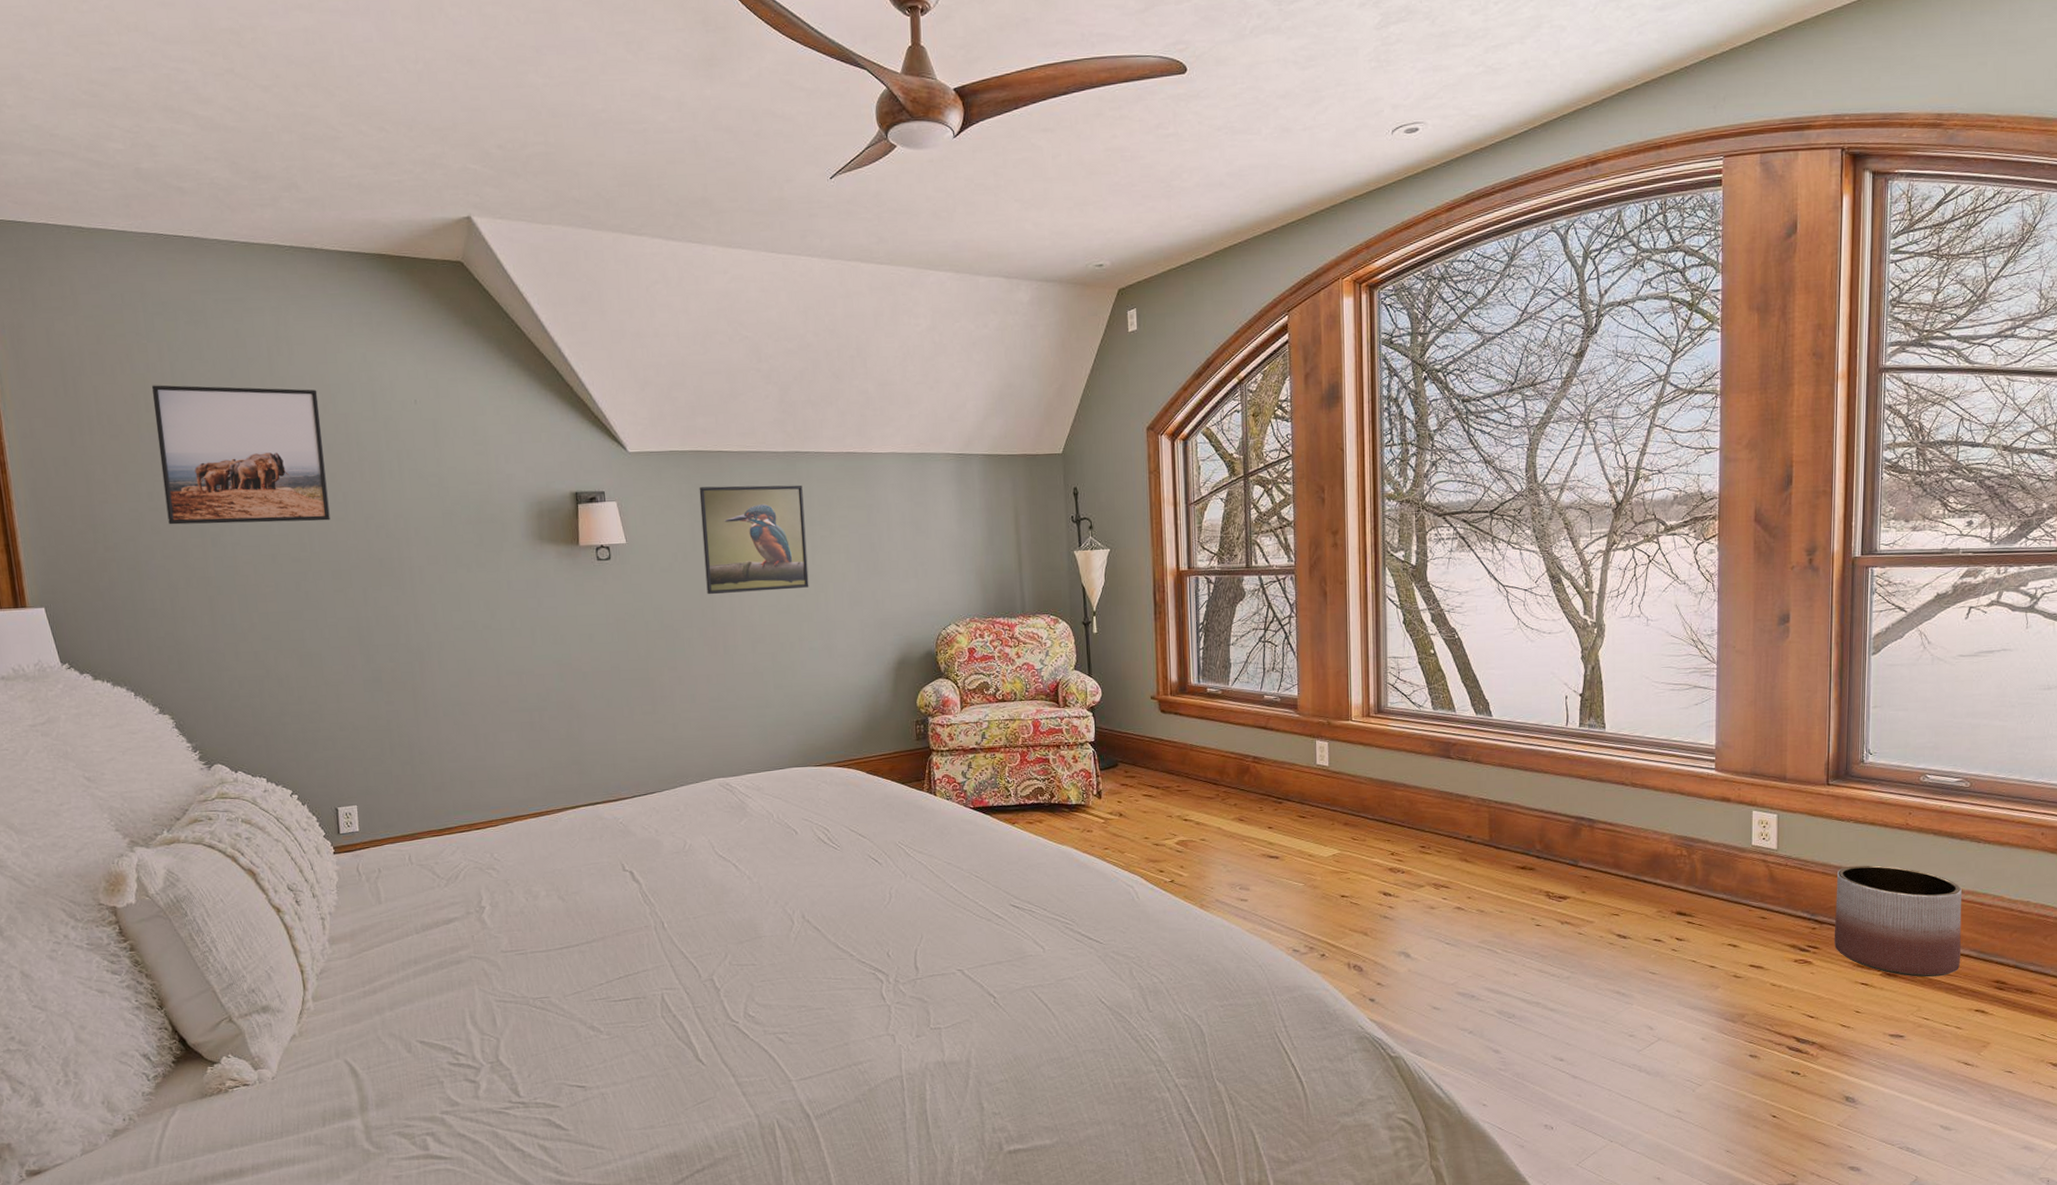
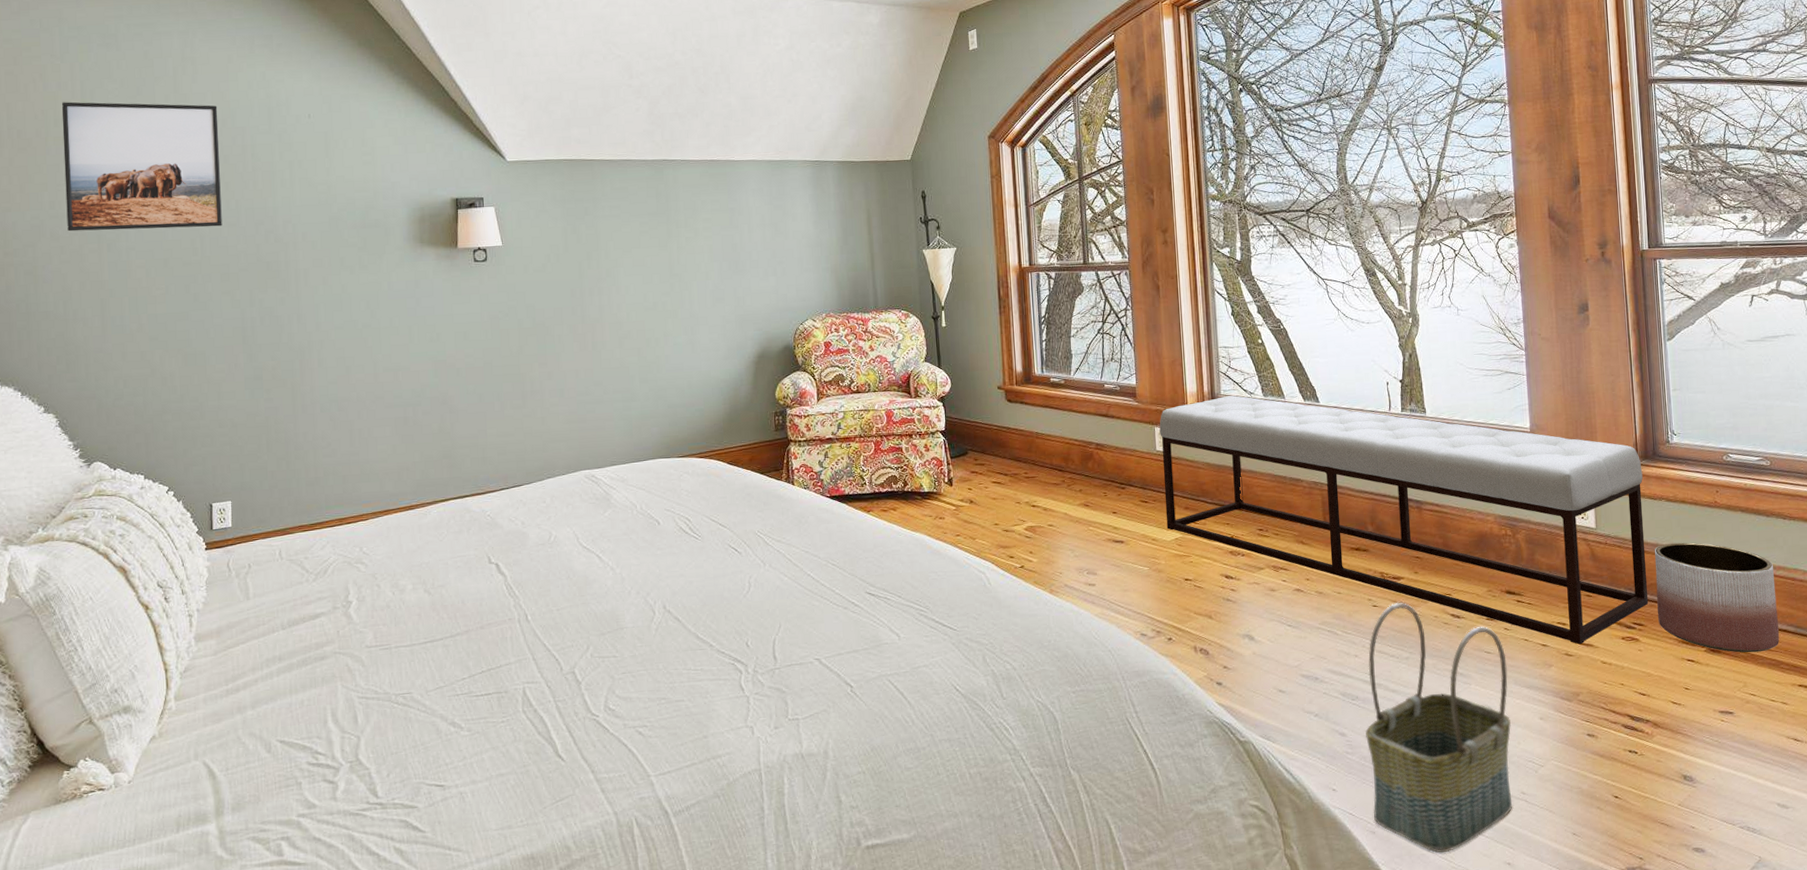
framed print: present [699,485,809,595] -> none [572,190,674,294]
bench: none [1321,708,1832,967] -> present [1159,395,1649,645]
basket: none [1520,921,1672,1167] -> present [1365,602,1513,853]

